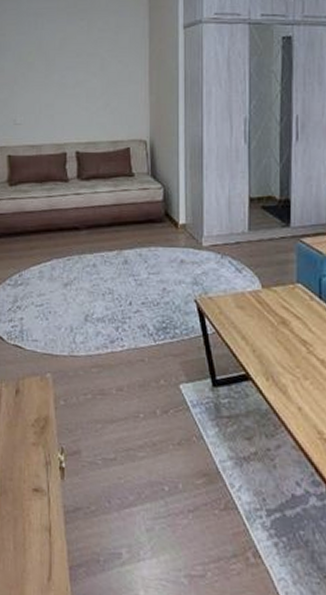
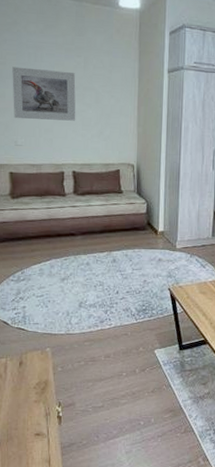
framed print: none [11,37,79,95] -> present [12,66,76,121]

